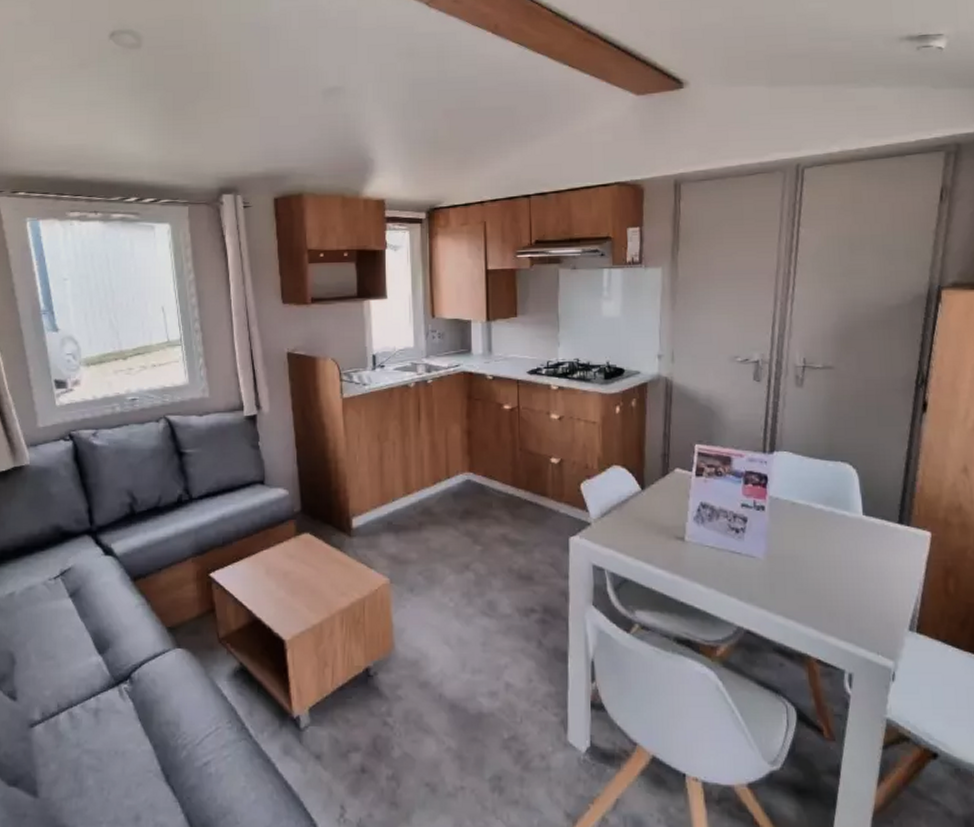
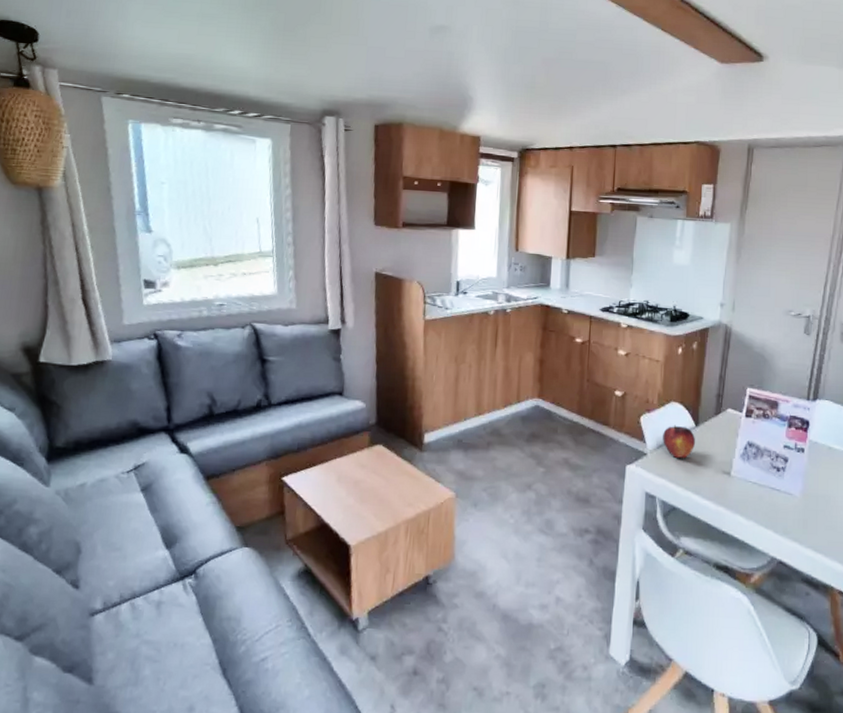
fruit: none [606,490,642,525] -> present [663,425,695,458]

